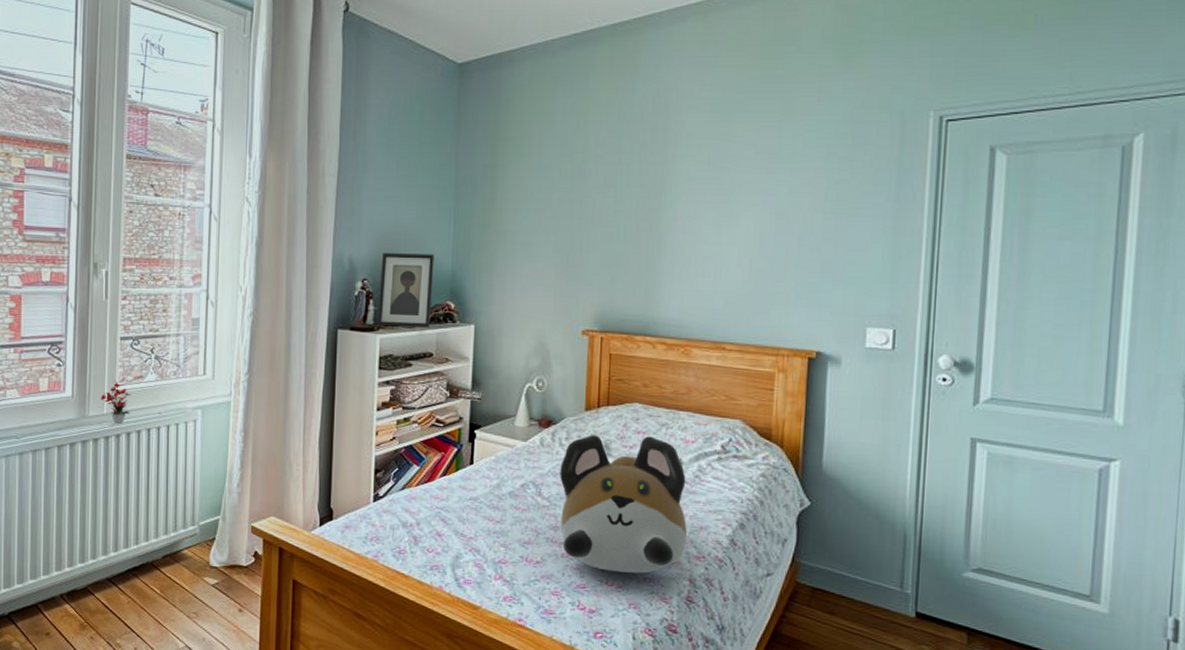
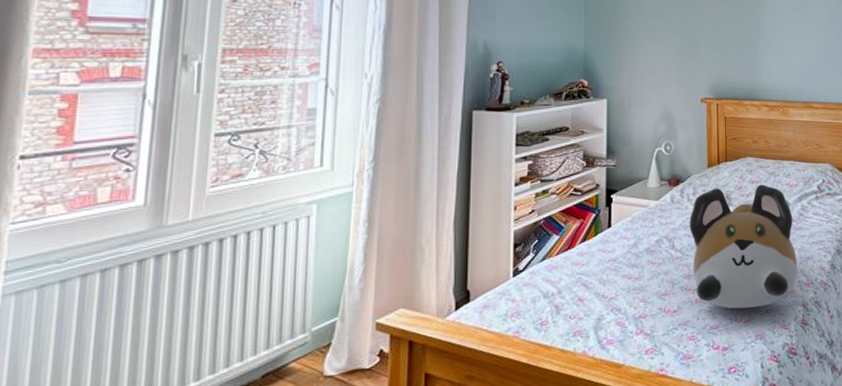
potted flower: present [100,380,131,425] -> none [184,182,227,232]
picture frame: present [376,253,434,328] -> none [513,38,567,105]

